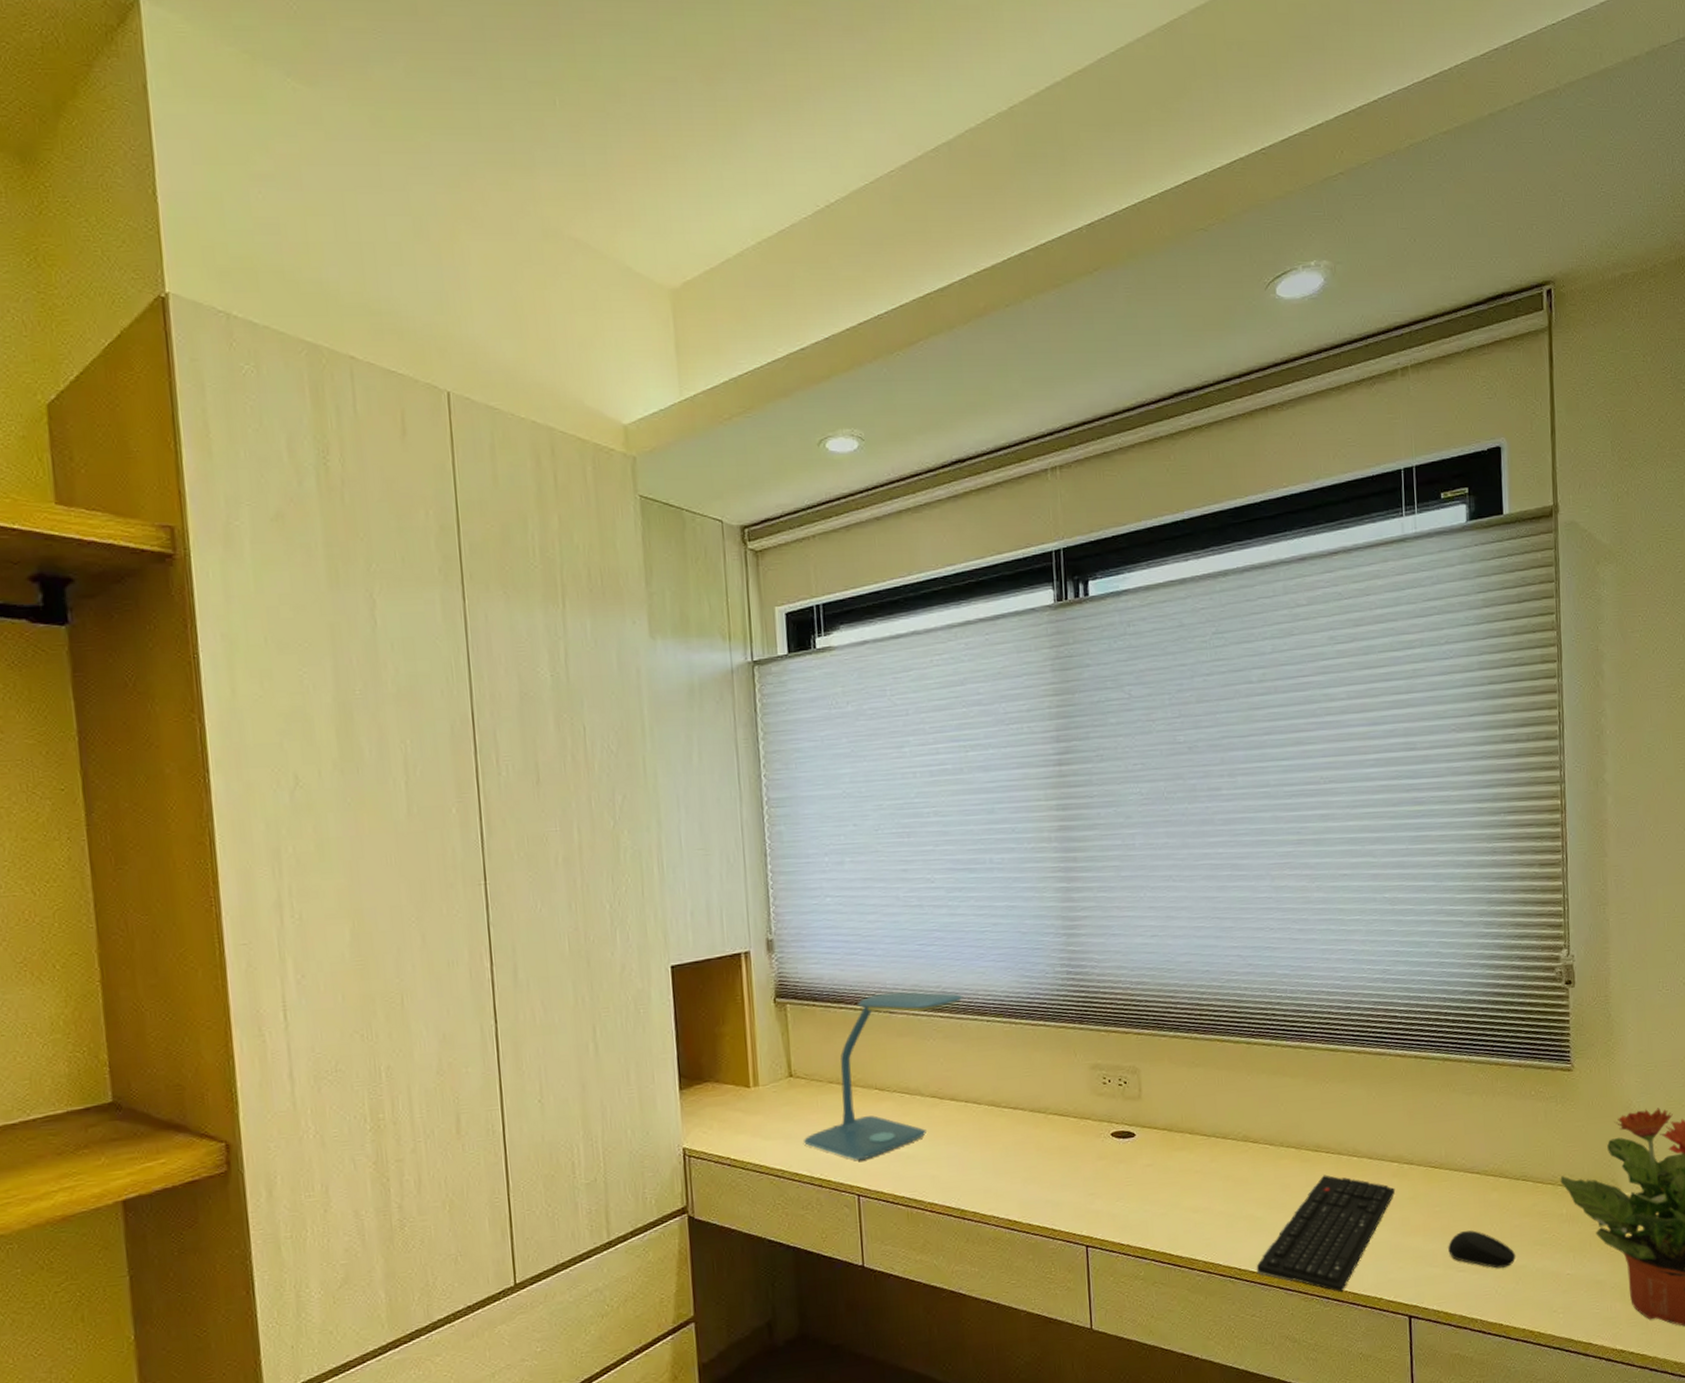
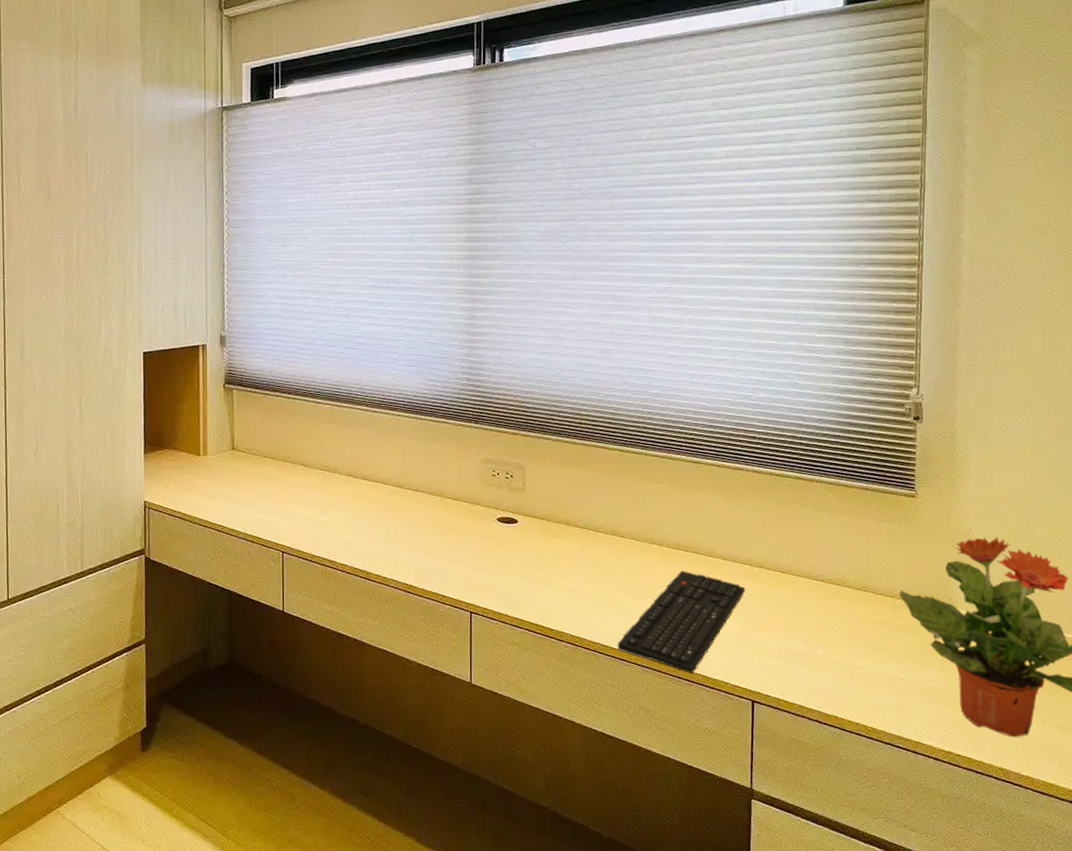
desk lamp: present [803,992,964,1161] -> none [240,386,379,524]
computer mouse: present [1448,1230,1516,1268] -> none [791,631,854,667]

